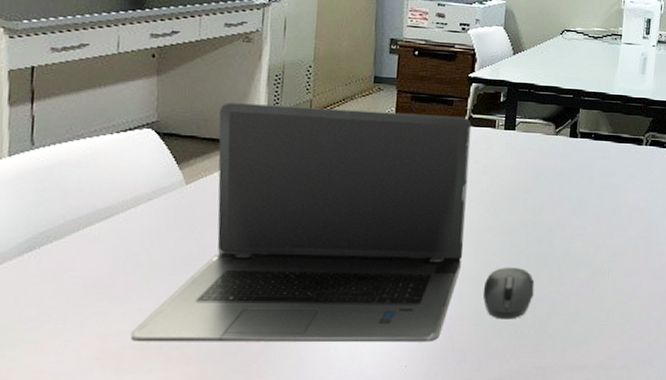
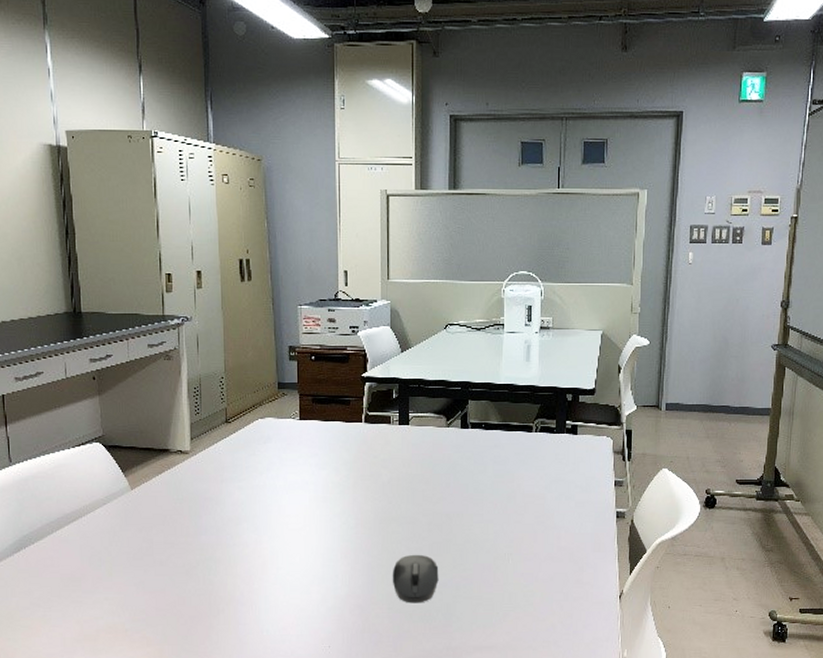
laptop computer: present [130,102,472,343] -> none [101,415,371,627]

